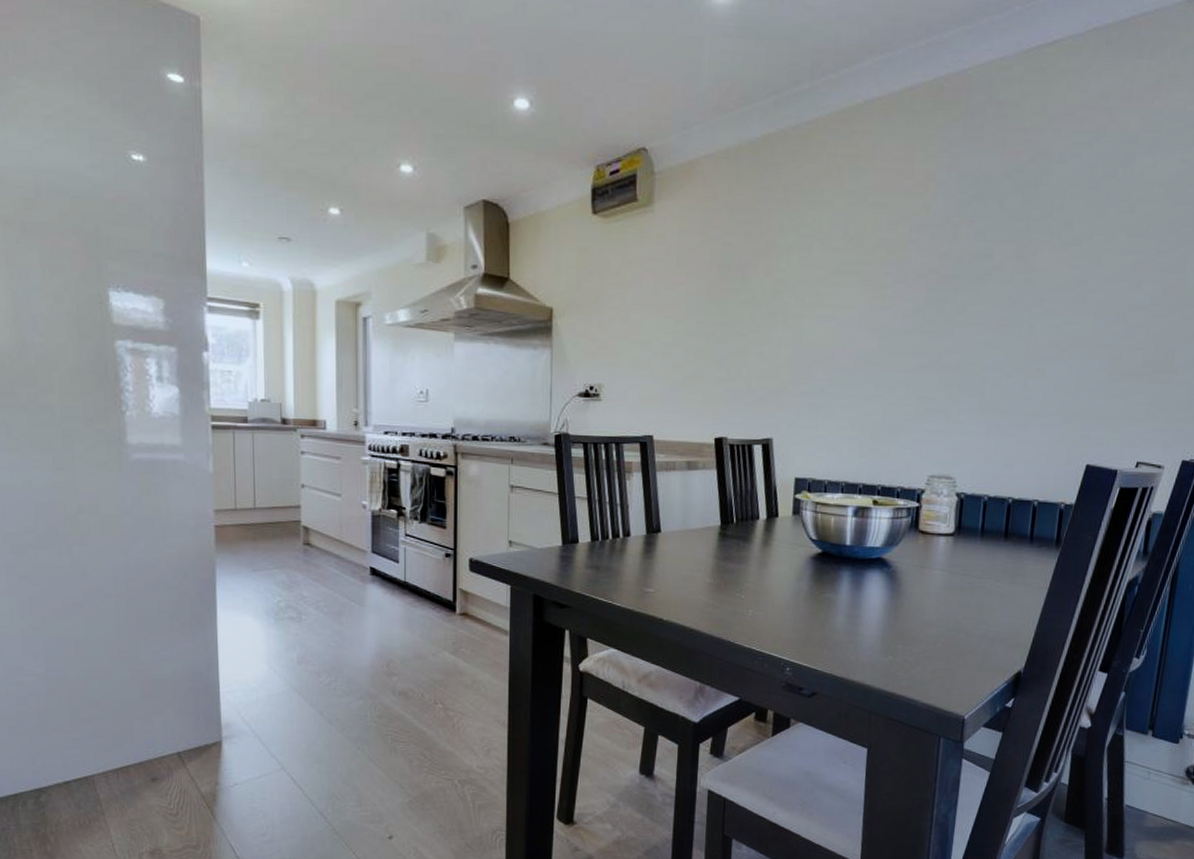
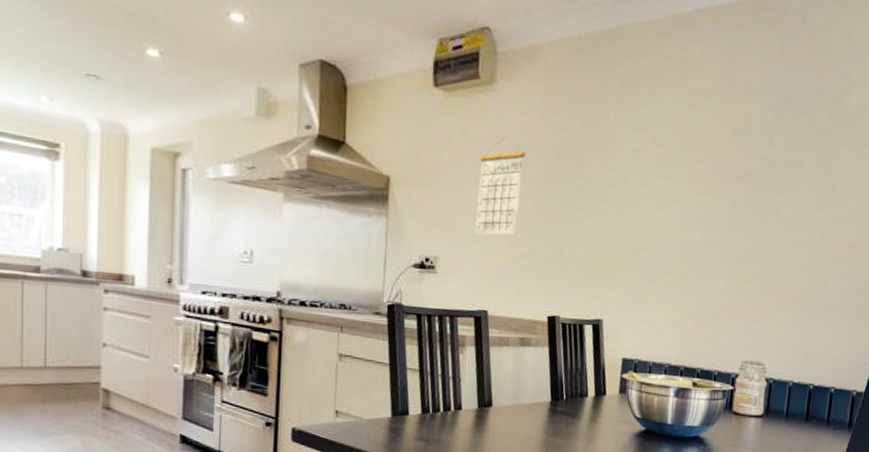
calendar: none [638,258,687,360] -> present [475,137,526,236]

